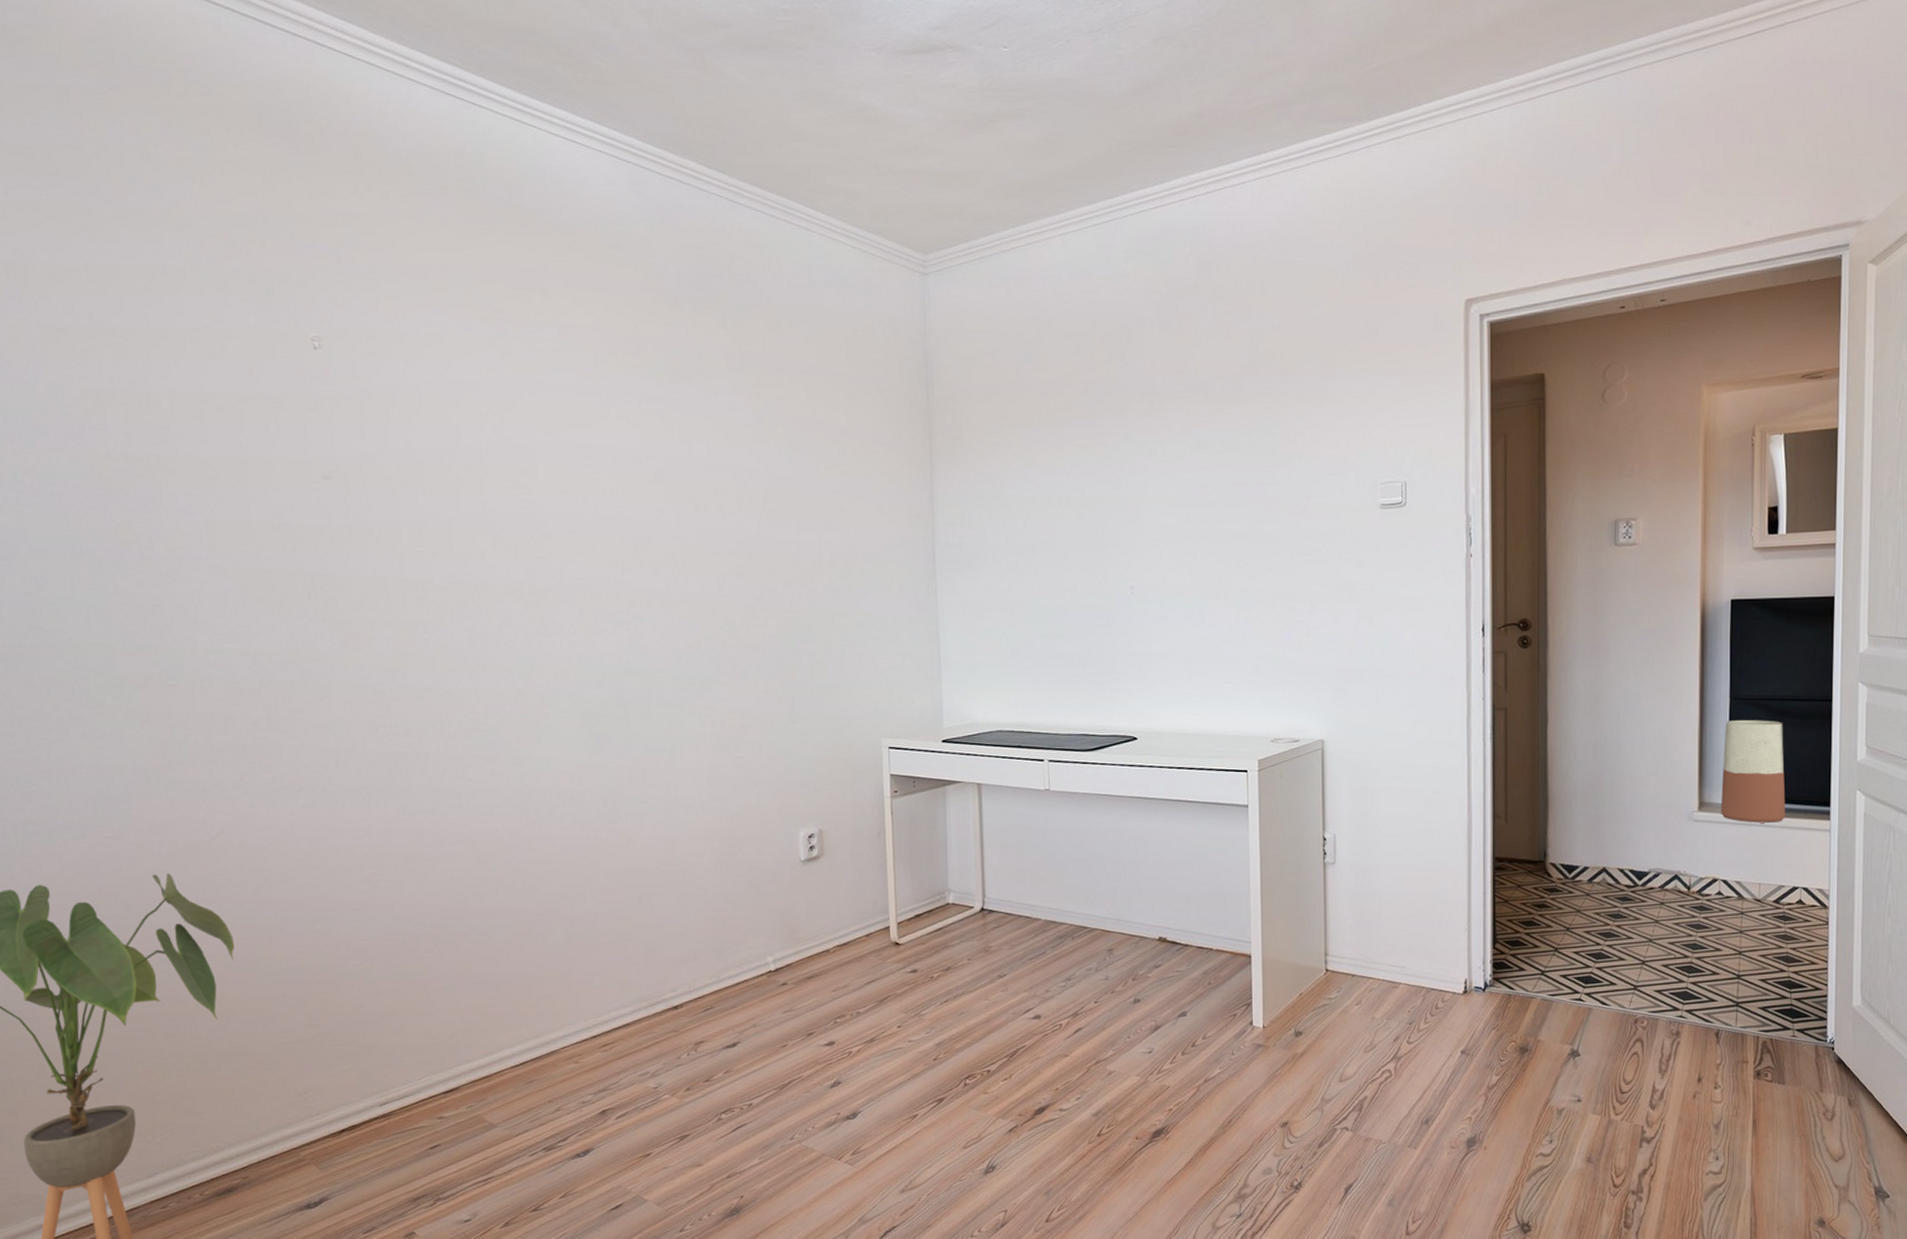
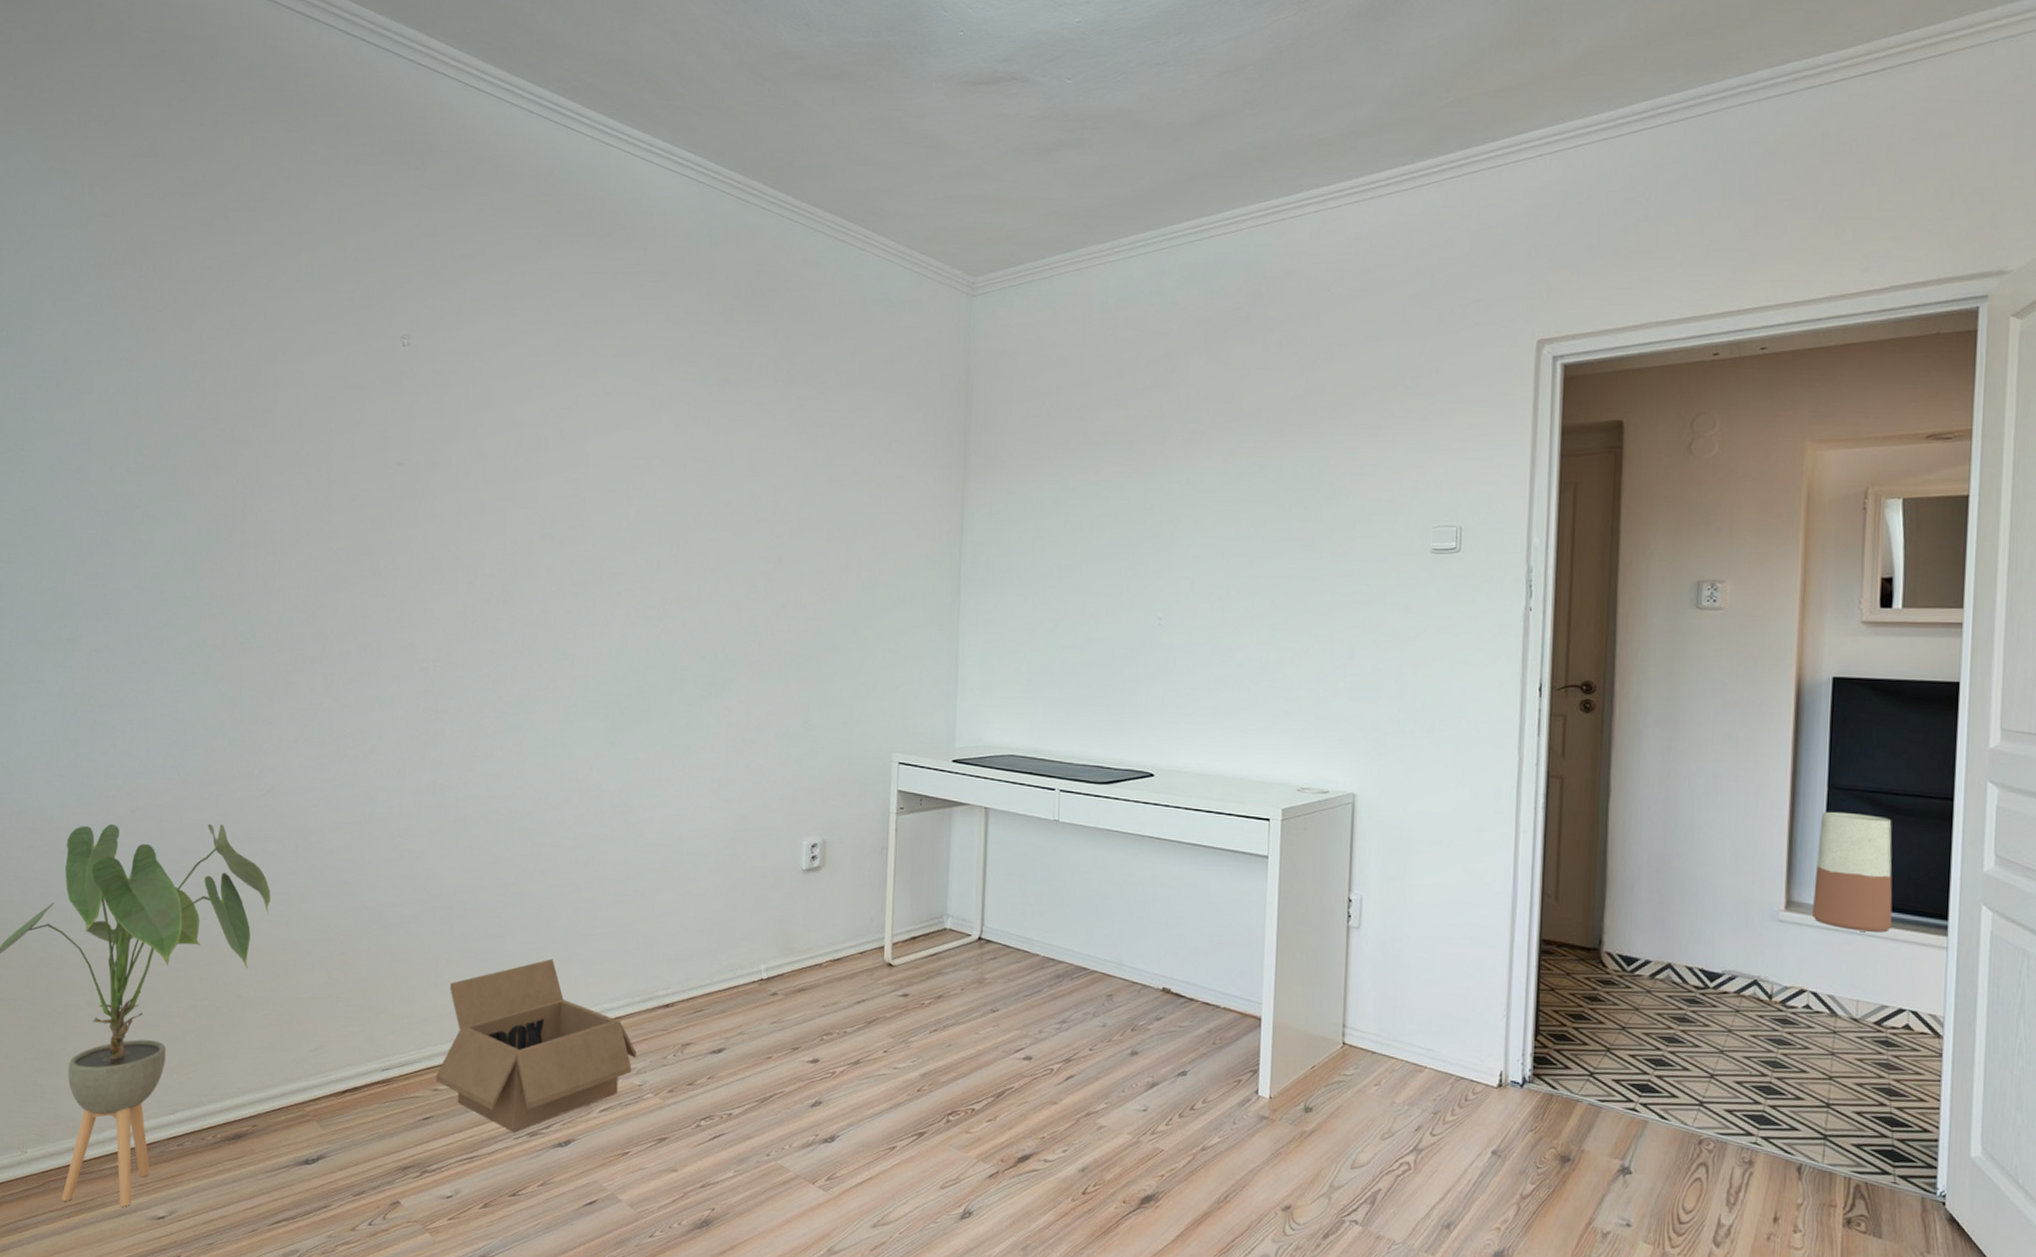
box: none [439,974,649,1149] -> present [436,959,636,1132]

